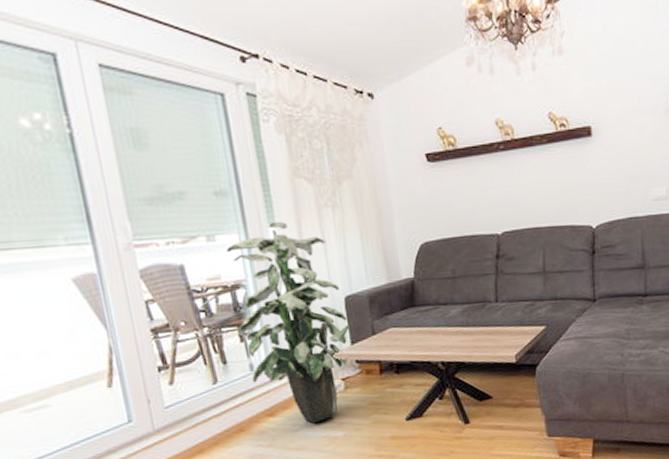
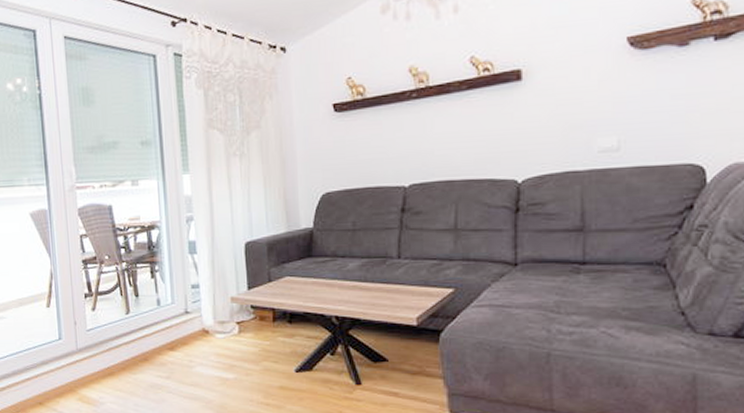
indoor plant: present [225,221,350,424] -> none [146,168,248,362]

